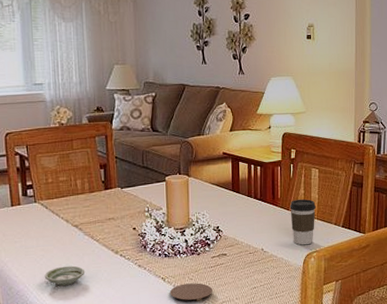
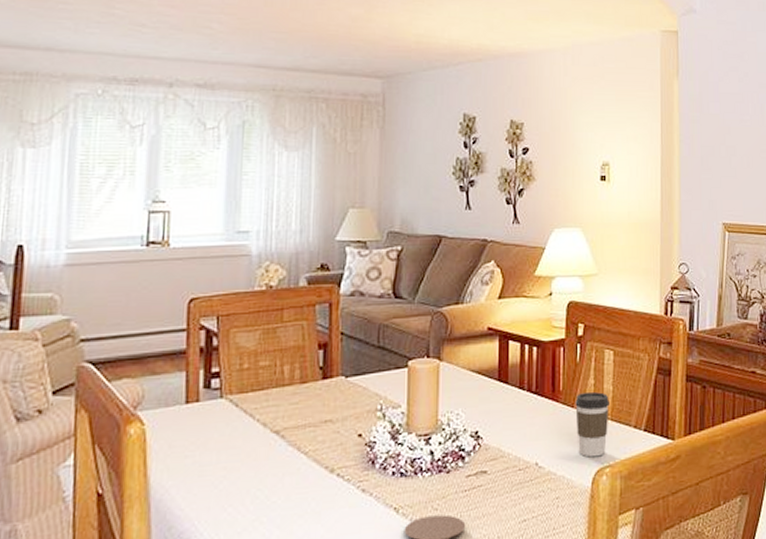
saucer: present [44,265,85,286] -> none [223,491,284,523]

